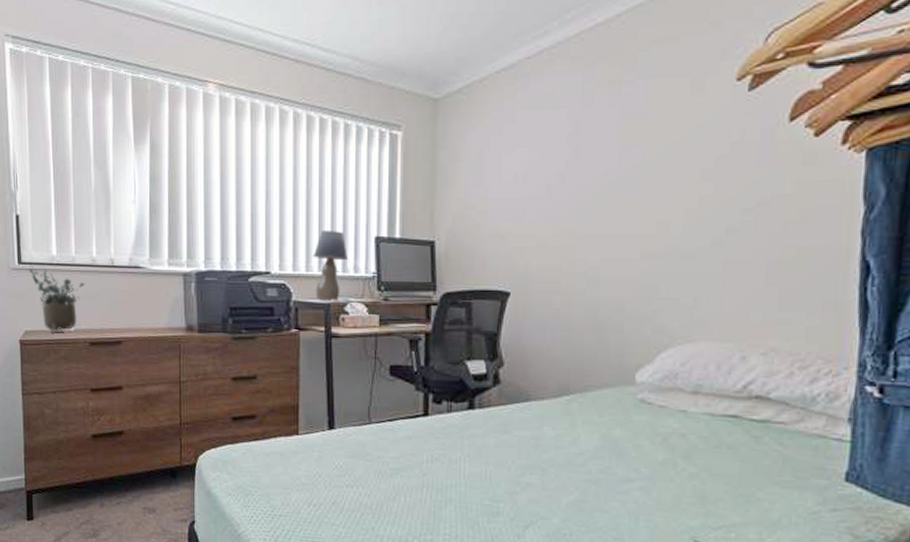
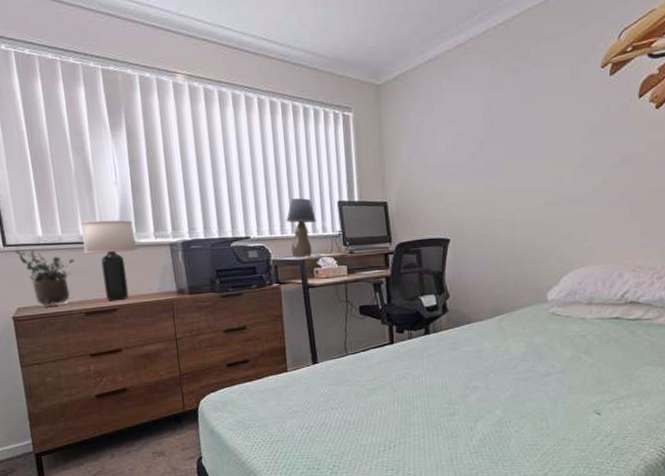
table lamp: none [94,243,150,333] -> present [82,220,138,301]

